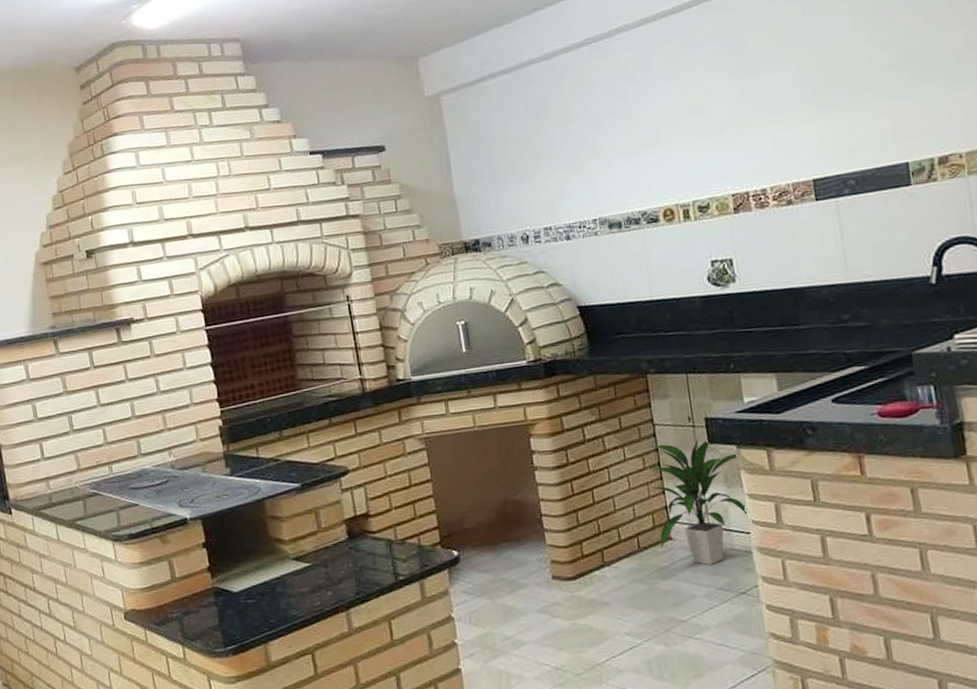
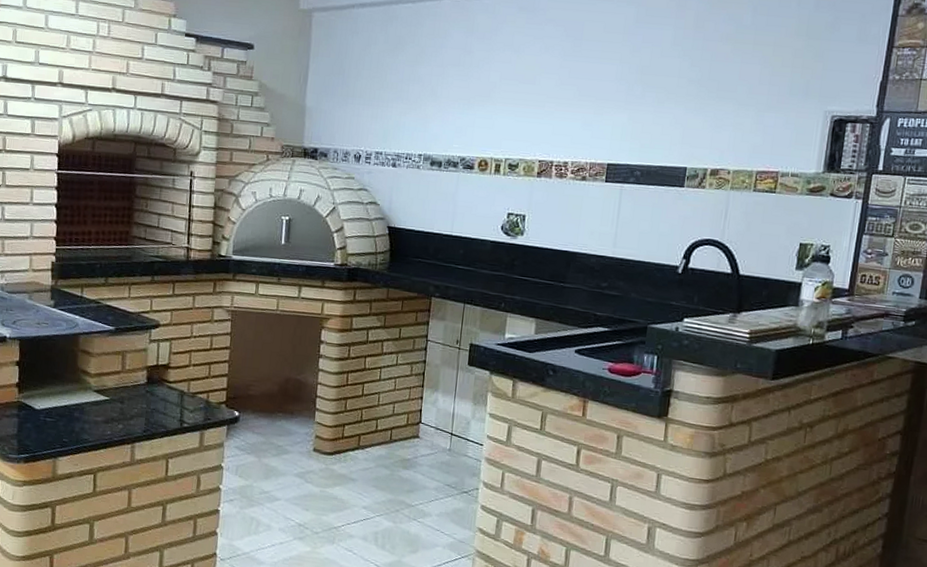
indoor plant: present [649,437,749,565] -> none [408,357,490,465]

